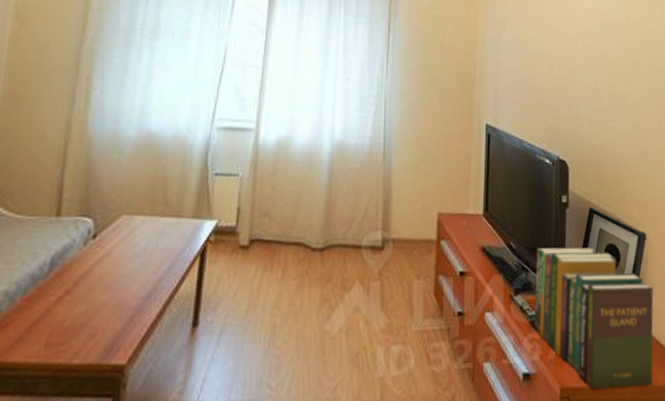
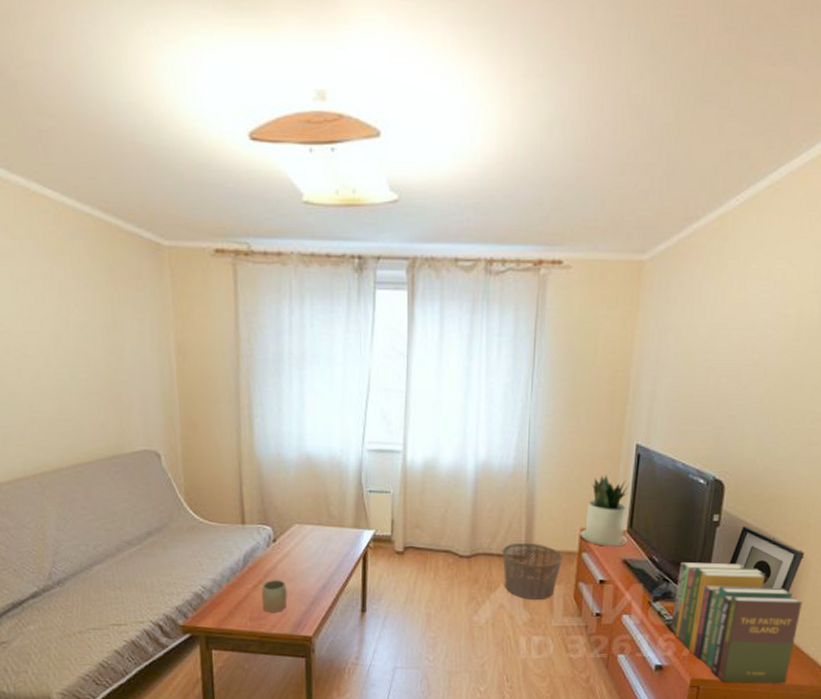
mug: none [65,288,102,335] -> present [261,580,288,613]
basket: none [357,230,421,300] -> present [501,542,563,600]
planter: none [438,155,485,233] -> present [580,475,629,547]

